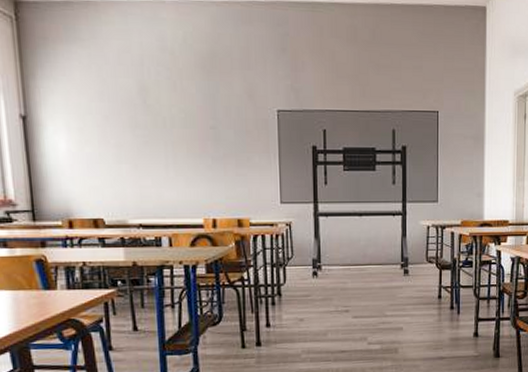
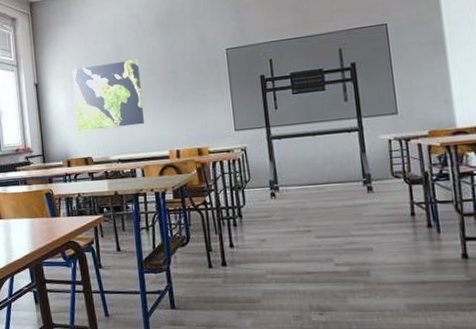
world map: none [78,104,175,186] -> present [72,59,144,132]

